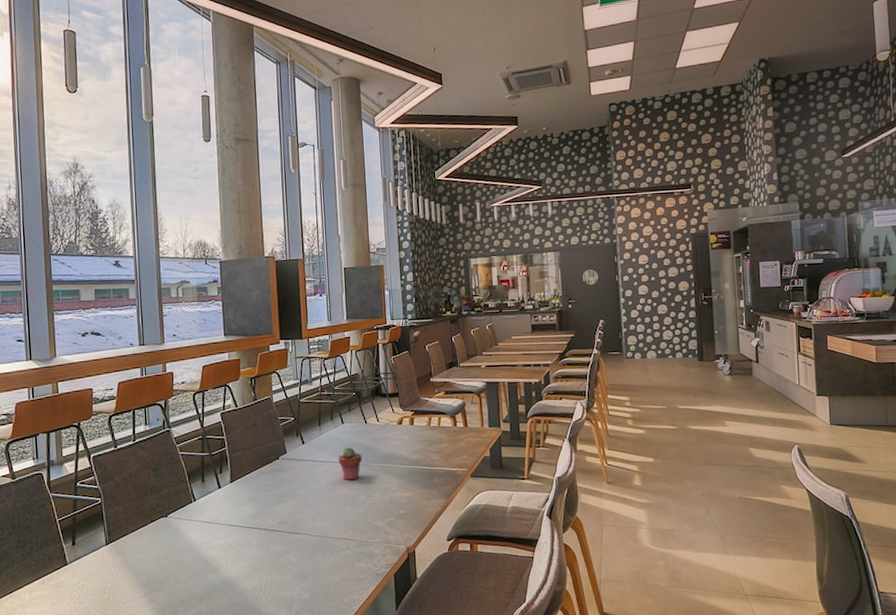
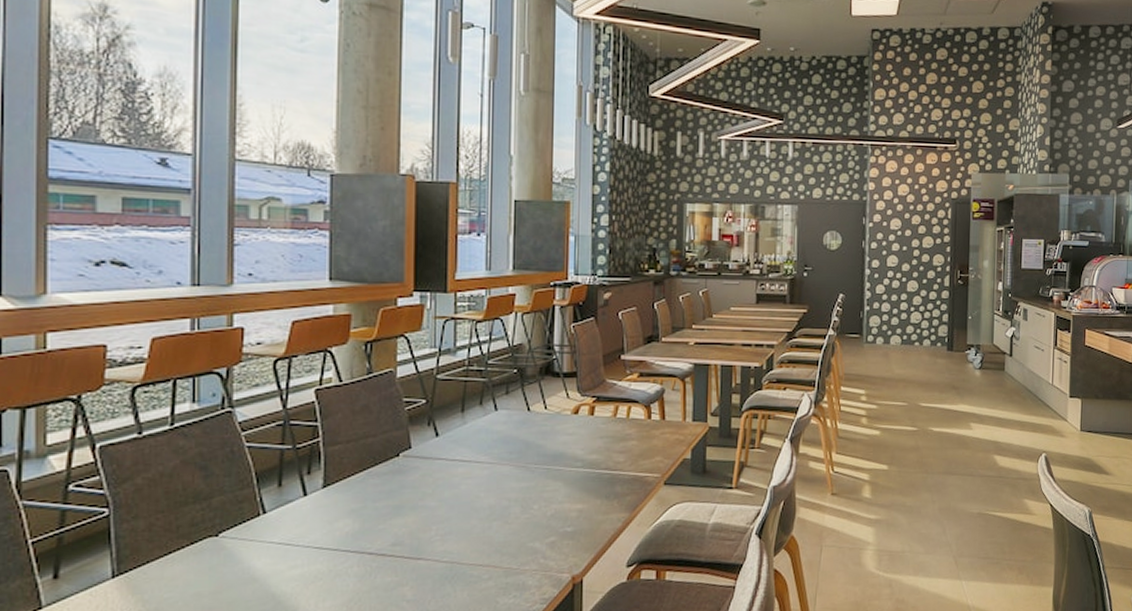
potted succulent: present [338,447,362,480] -> none [486,443,519,486]

